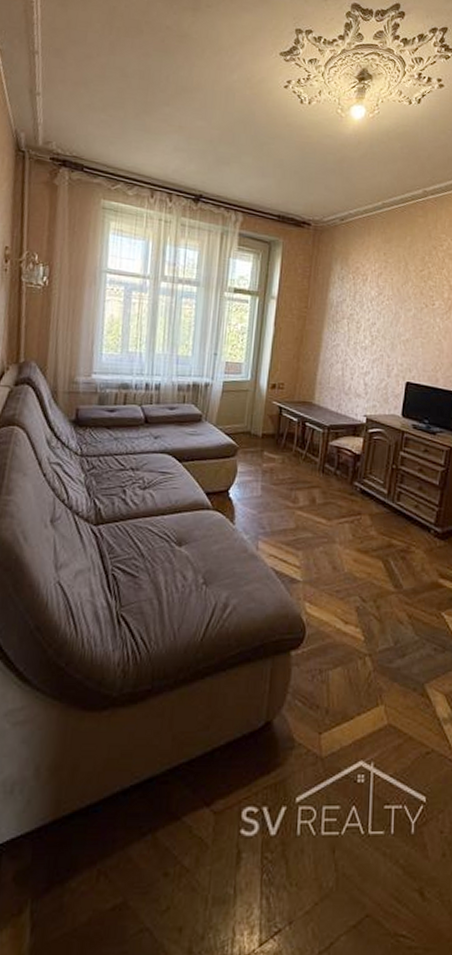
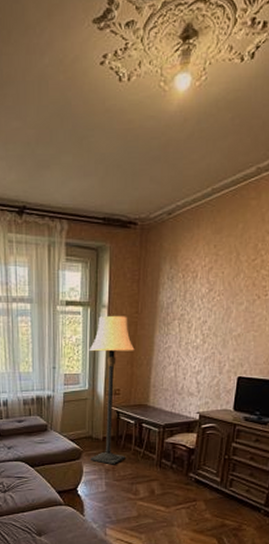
lamp: none [247,307,302,466] -> present [89,316,135,465]

